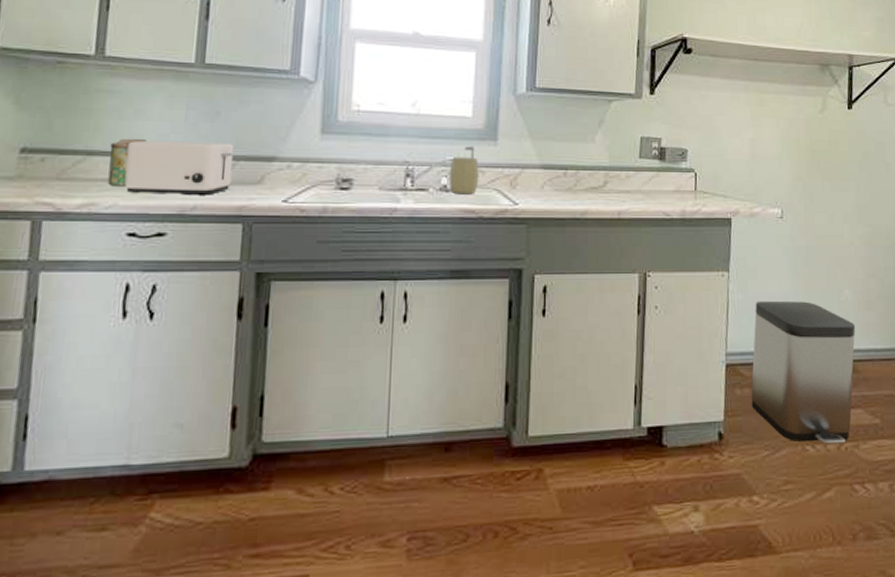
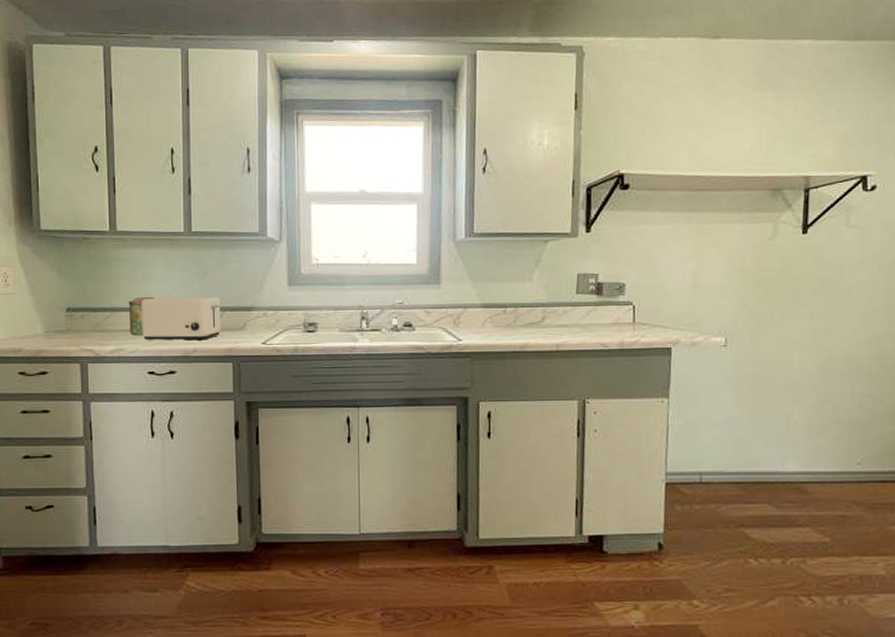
soap dispenser: present [448,146,479,195] -> none [398,290,425,333]
pedal bin: present [751,300,856,444] -> none [691,425,806,558]

